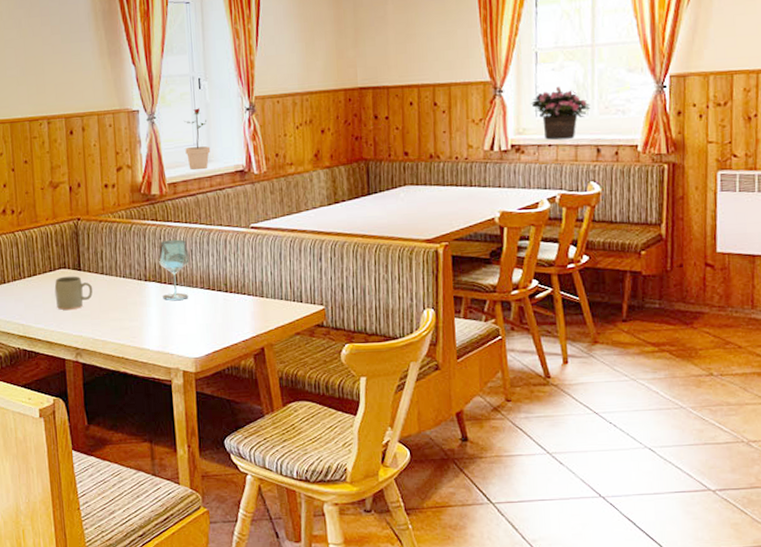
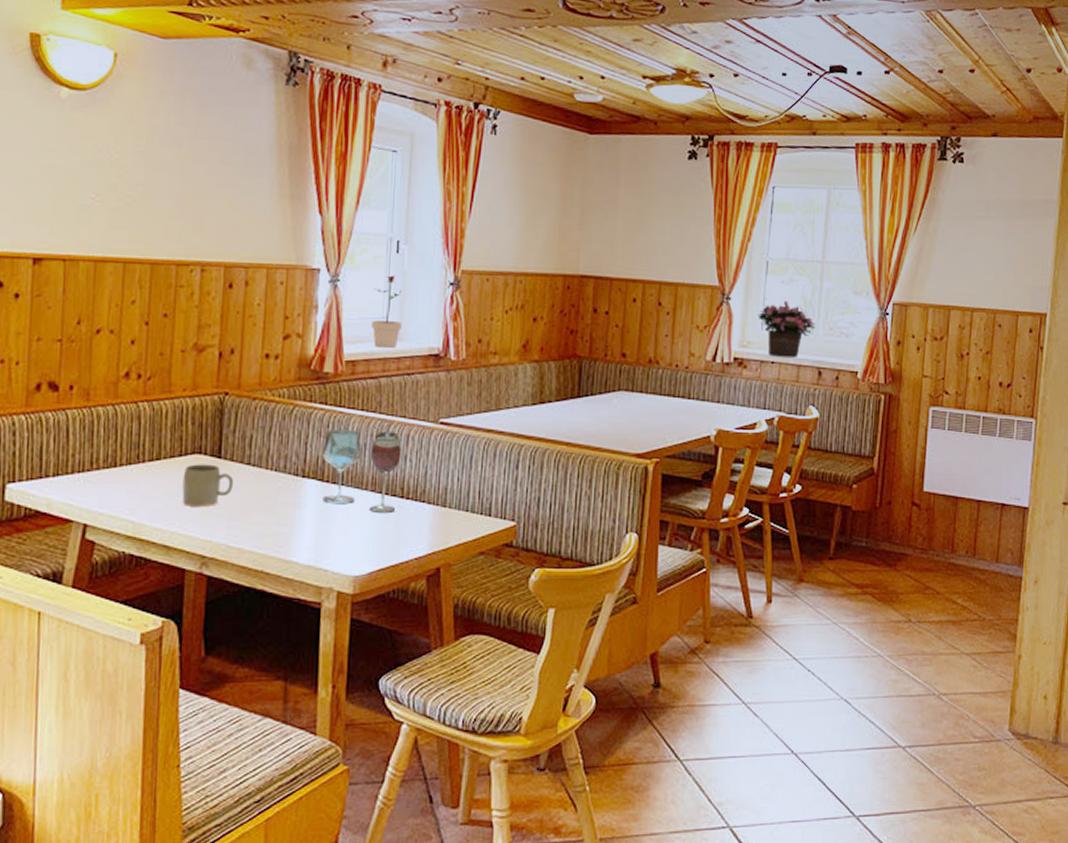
wineglass: none [196,238,222,305] -> present [369,432,402,512]

